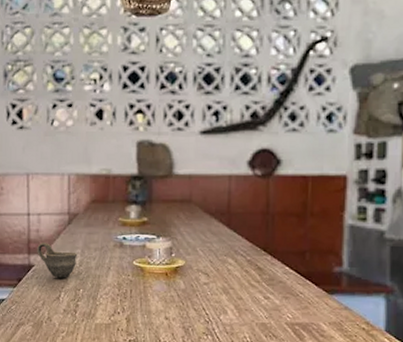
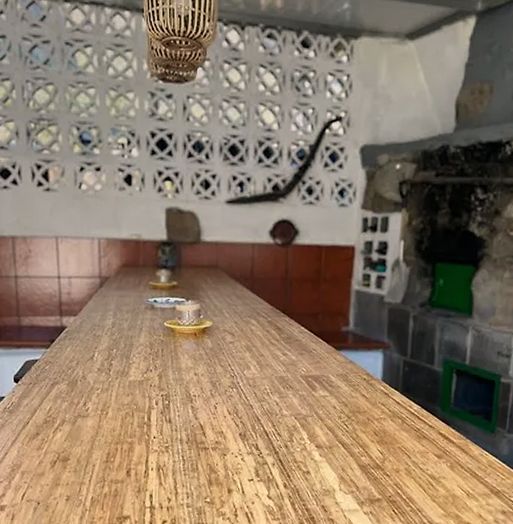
cup: present [37,243,78,278] -> none [69,305,110,339]

